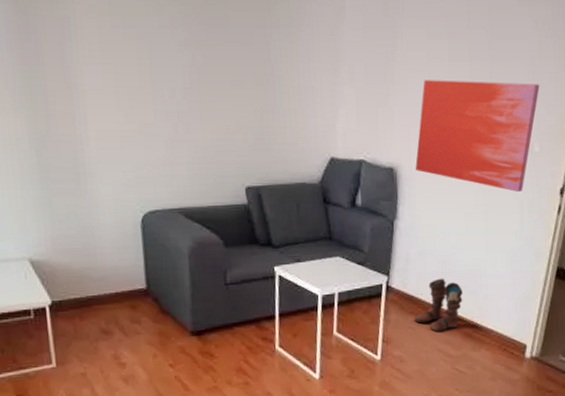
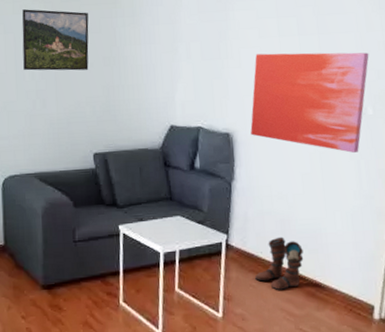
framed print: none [157,11,239,90] -> present [21,9,89,71]

